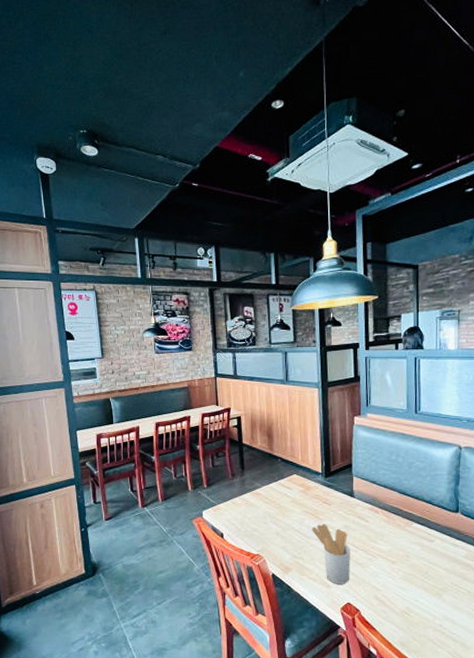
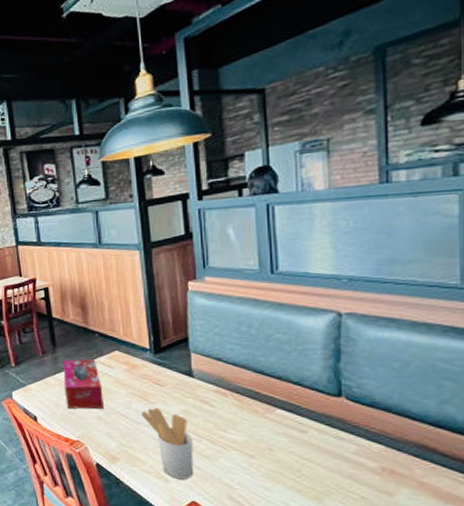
tissue box: none [250,481,281,526] -> present [64,359,104,409]

